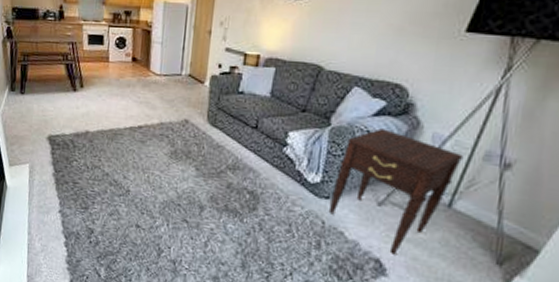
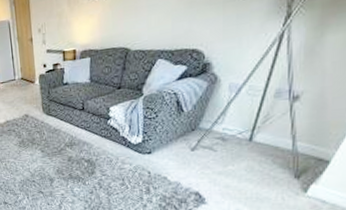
nightstand: present [328,128,464,255] -> none [152,88,258,186]

